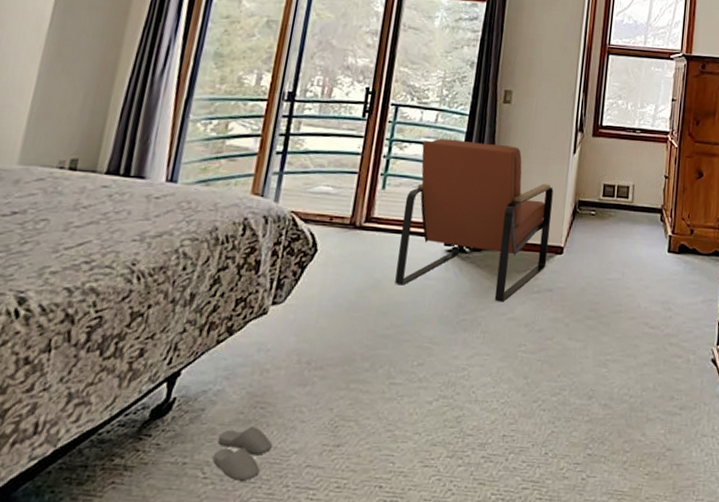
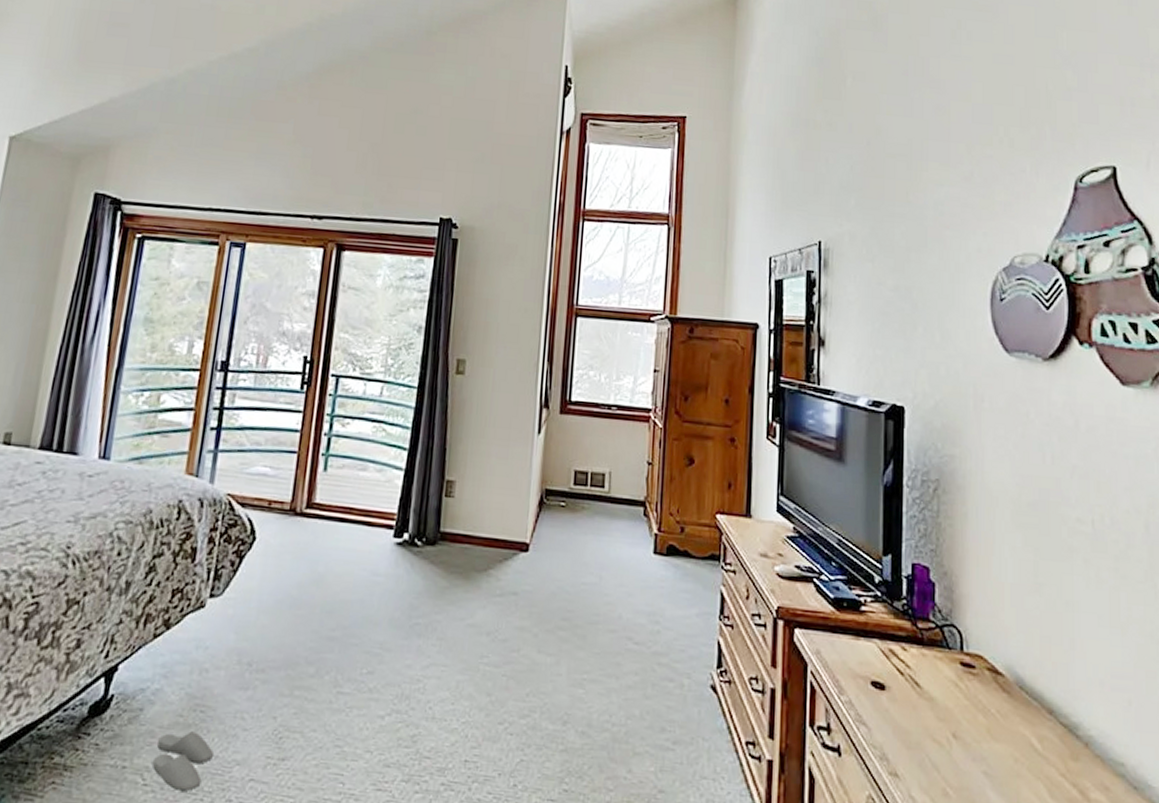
armchair: present [395,138,554,302] -> none [340,414,516,605]

